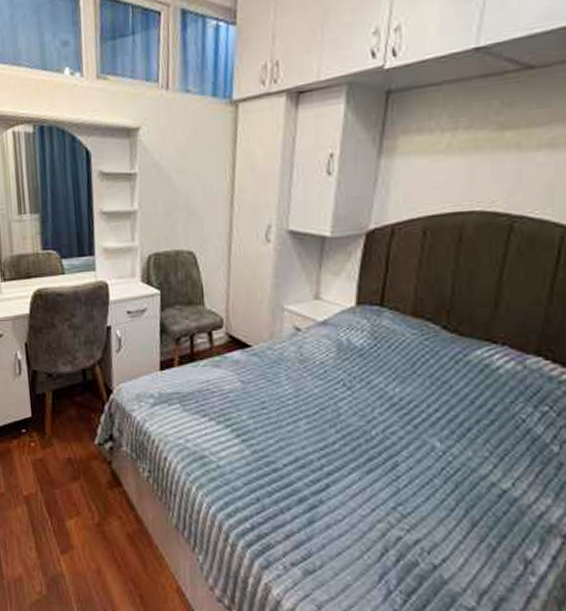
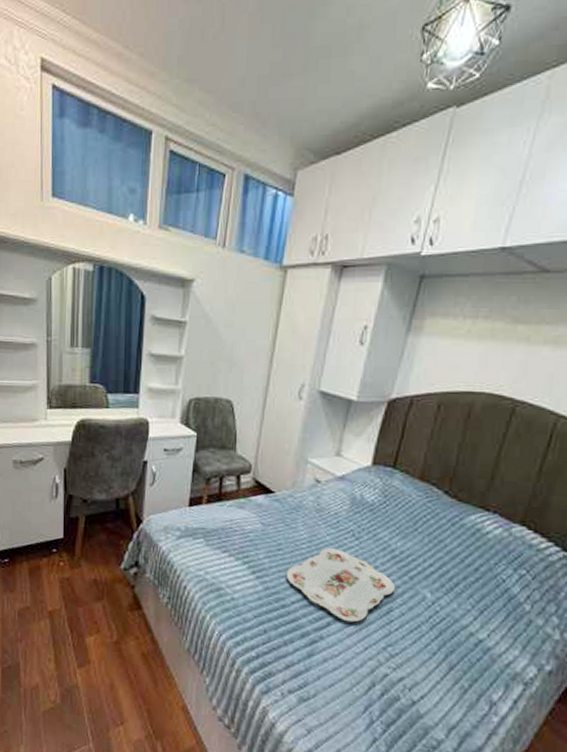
serving tray: none [273,402,399,482] -> present [286,548,396,623]

